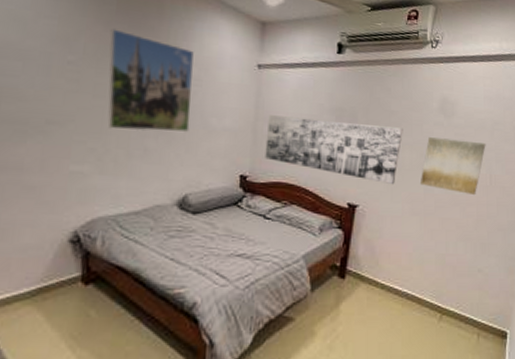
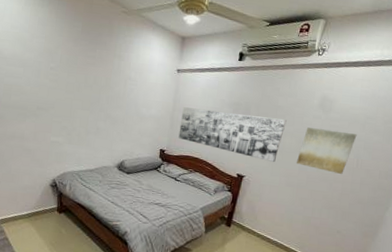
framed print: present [107,28,194,133] -> none [74,44,132,118]

